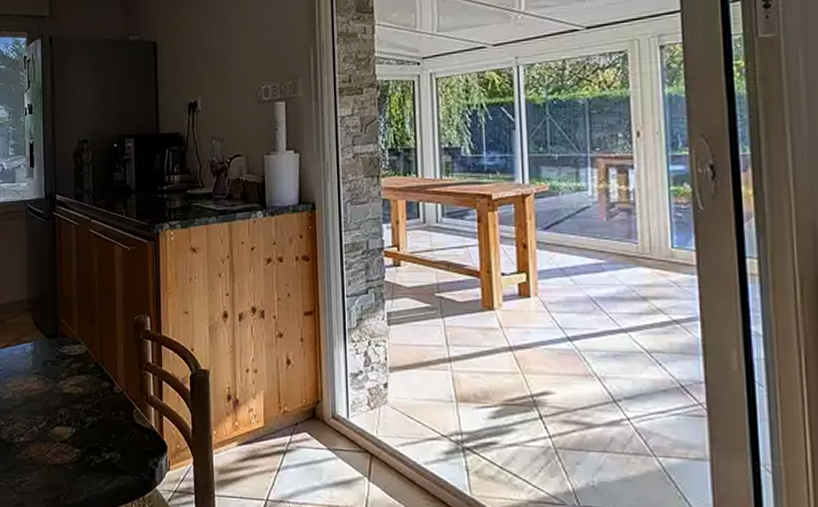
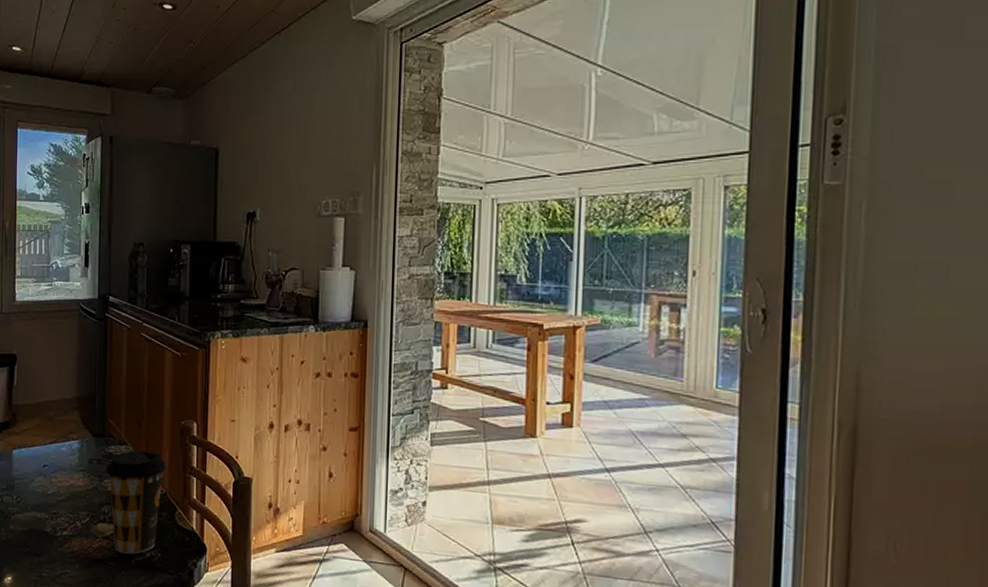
coffee cup: none [60,348,122,457] -> present [105,450,166,555]

